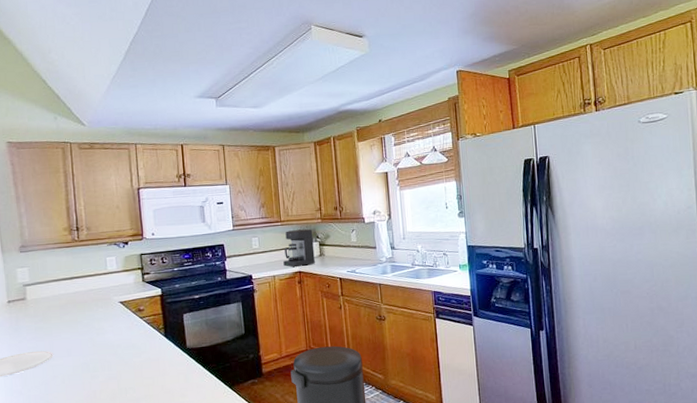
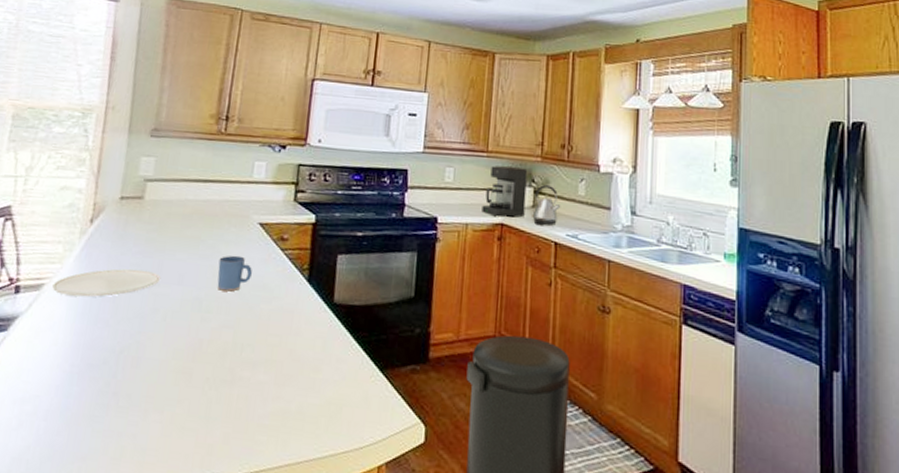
mug: none [95,327,123,355] -> present [217,255,253,292]
kettle: none [320,238,341,268] -> present [532,185,561,227]

